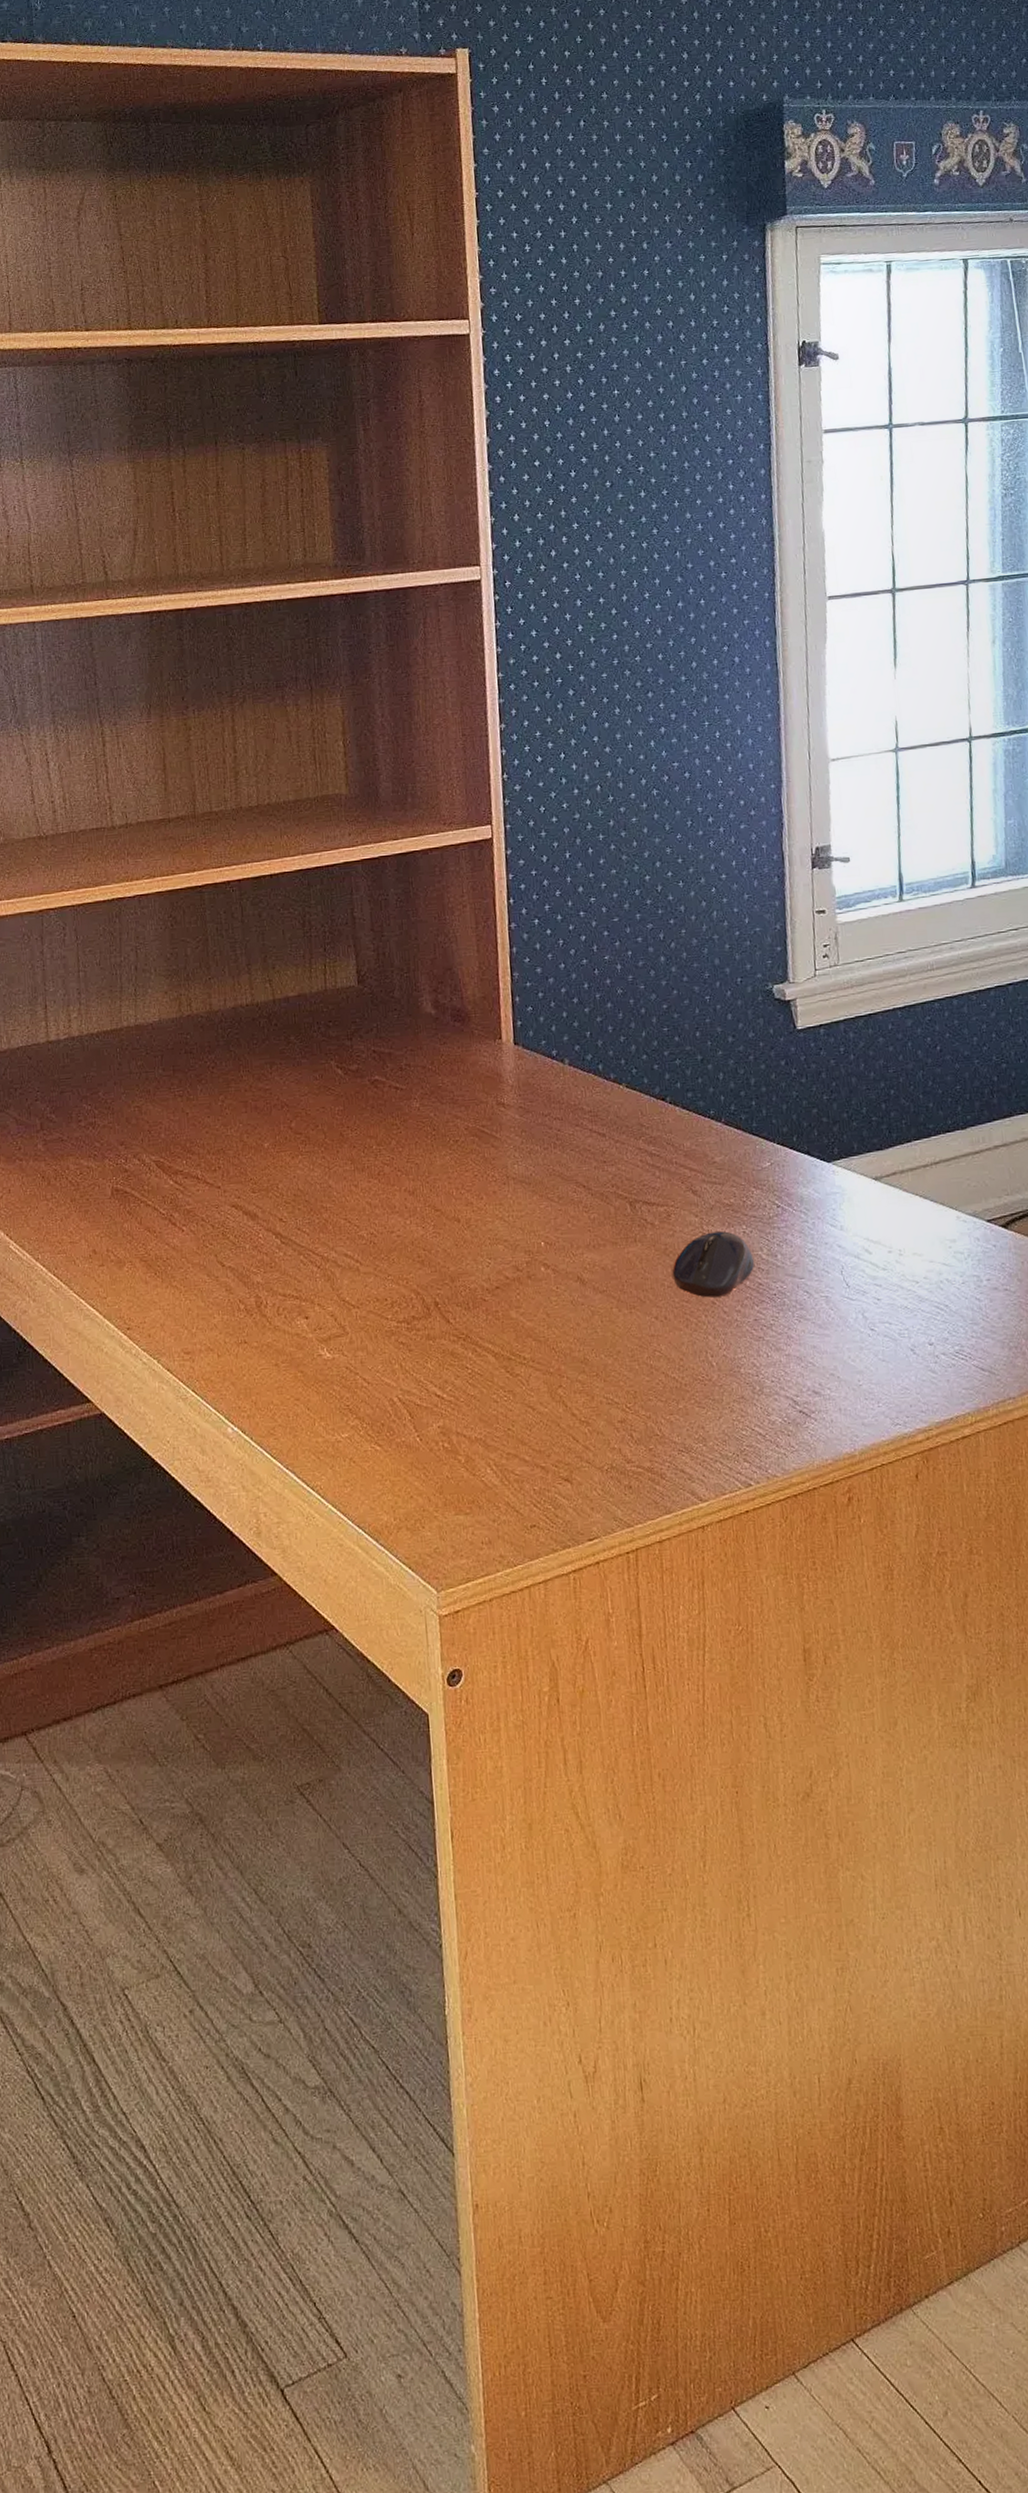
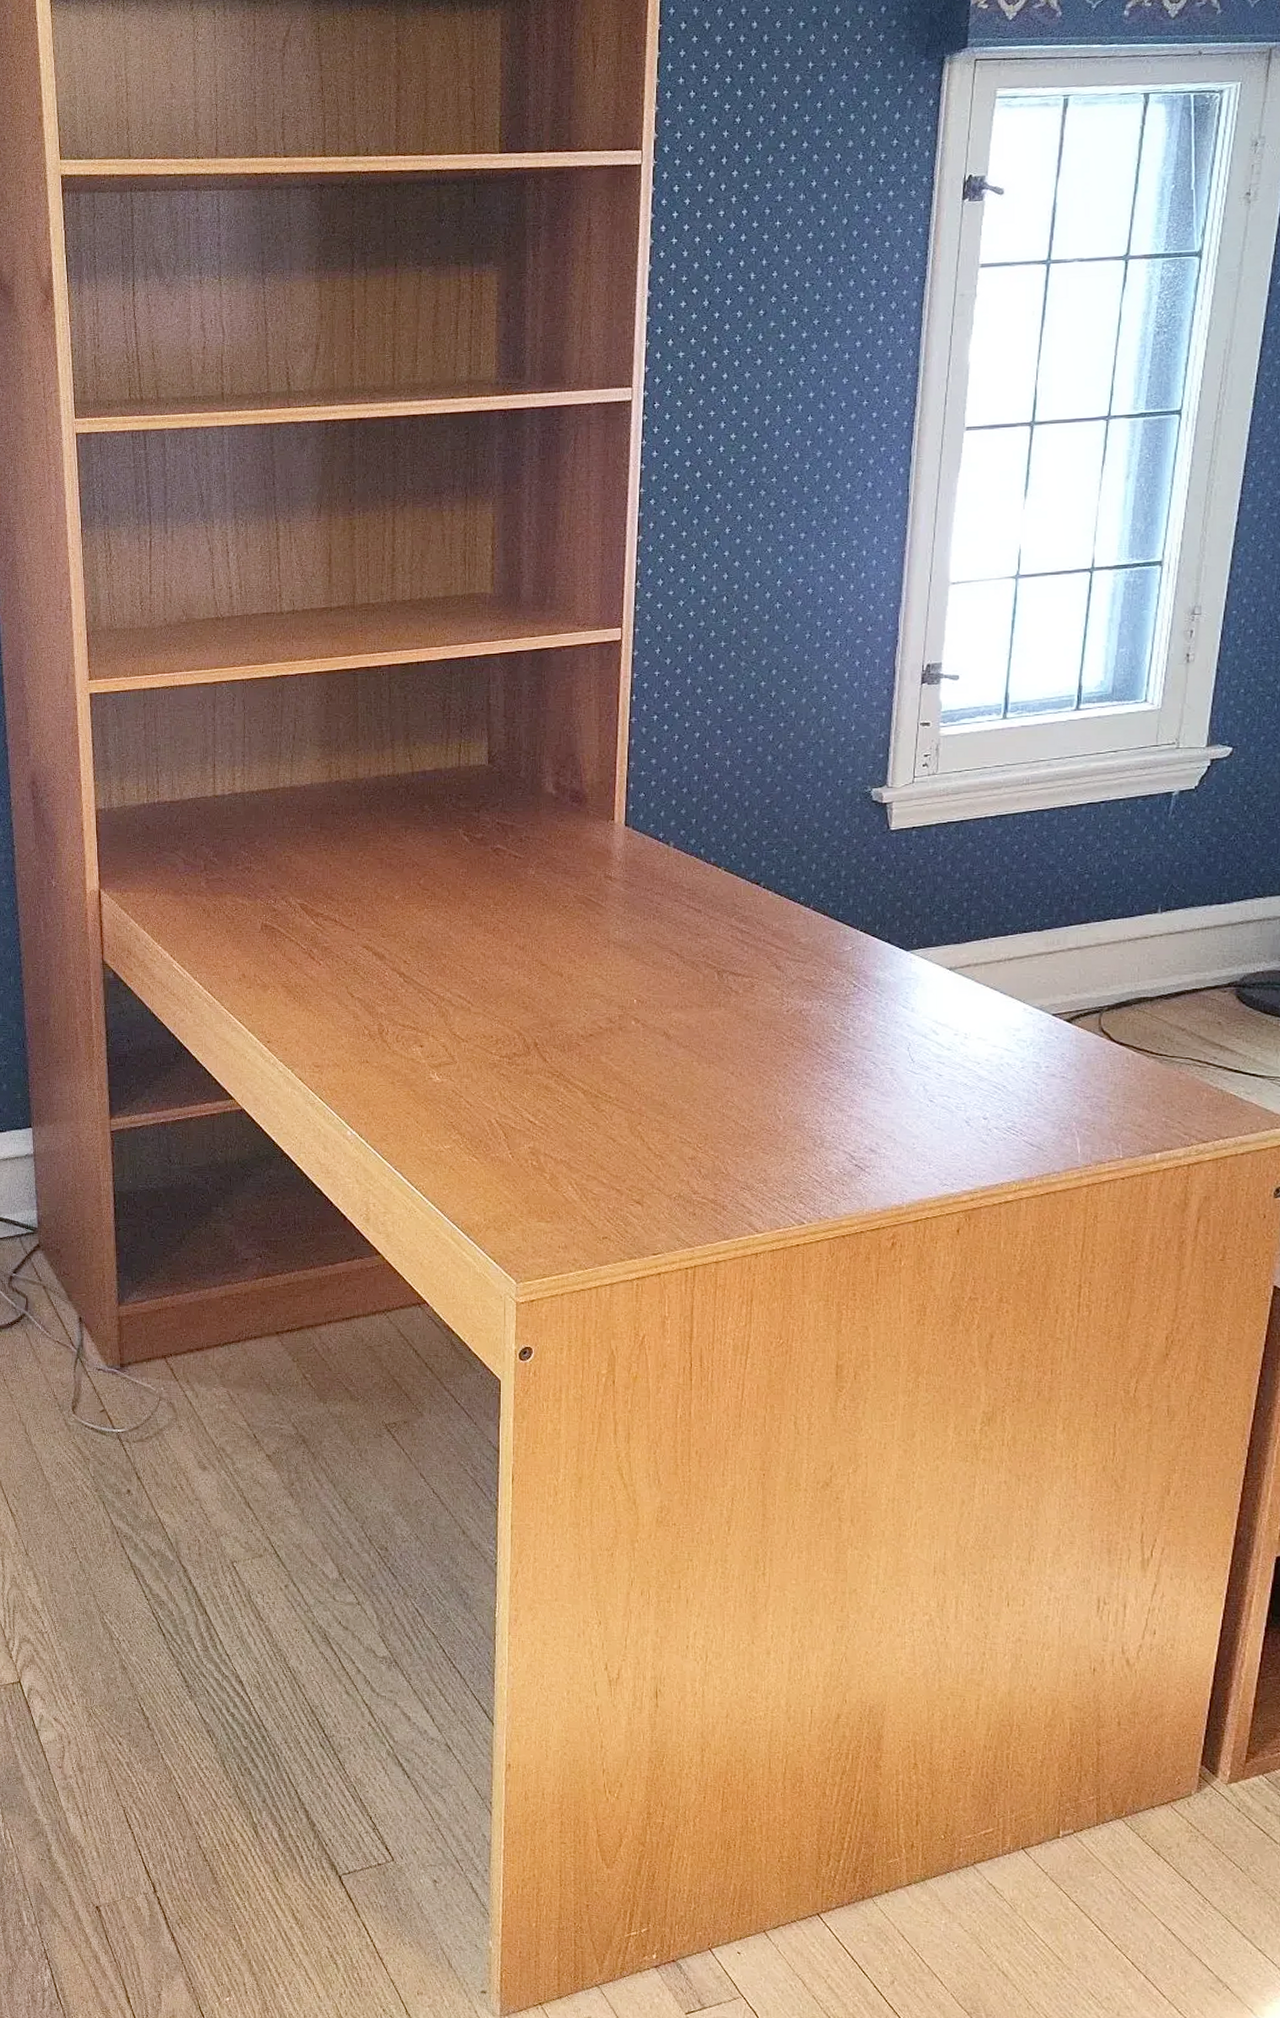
computer mouse: present [671,1231,755,1298] -> none [750,1004,828,1060]

